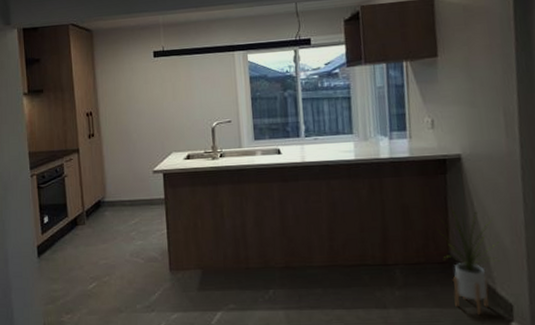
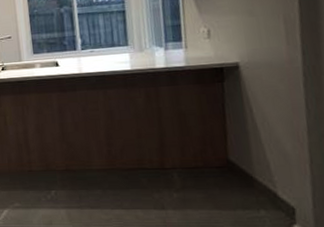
house plant: present [435,207,501,315] -> none [213,113,282,217]

